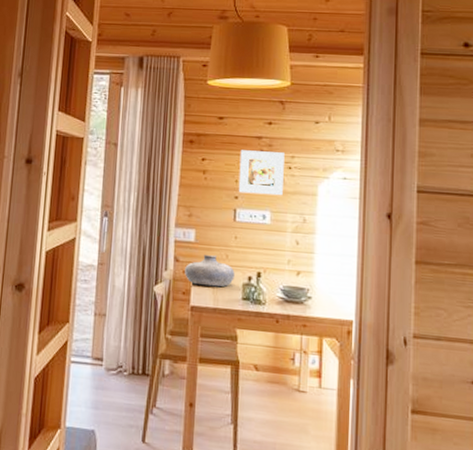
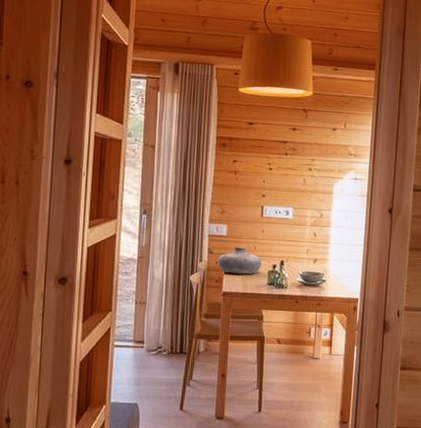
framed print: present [238,150,285,196] -> none [265,153,306,194]

